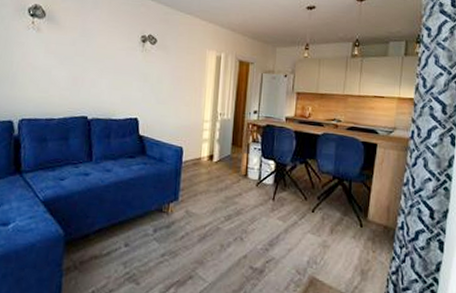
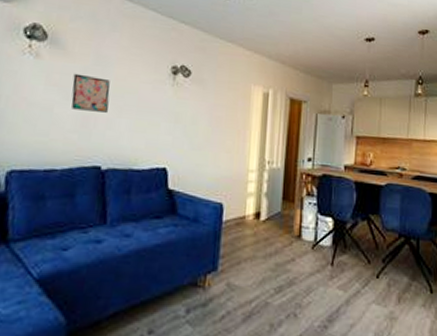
wall art: none [64,43,94,74] -> present [71,73,110,113]

